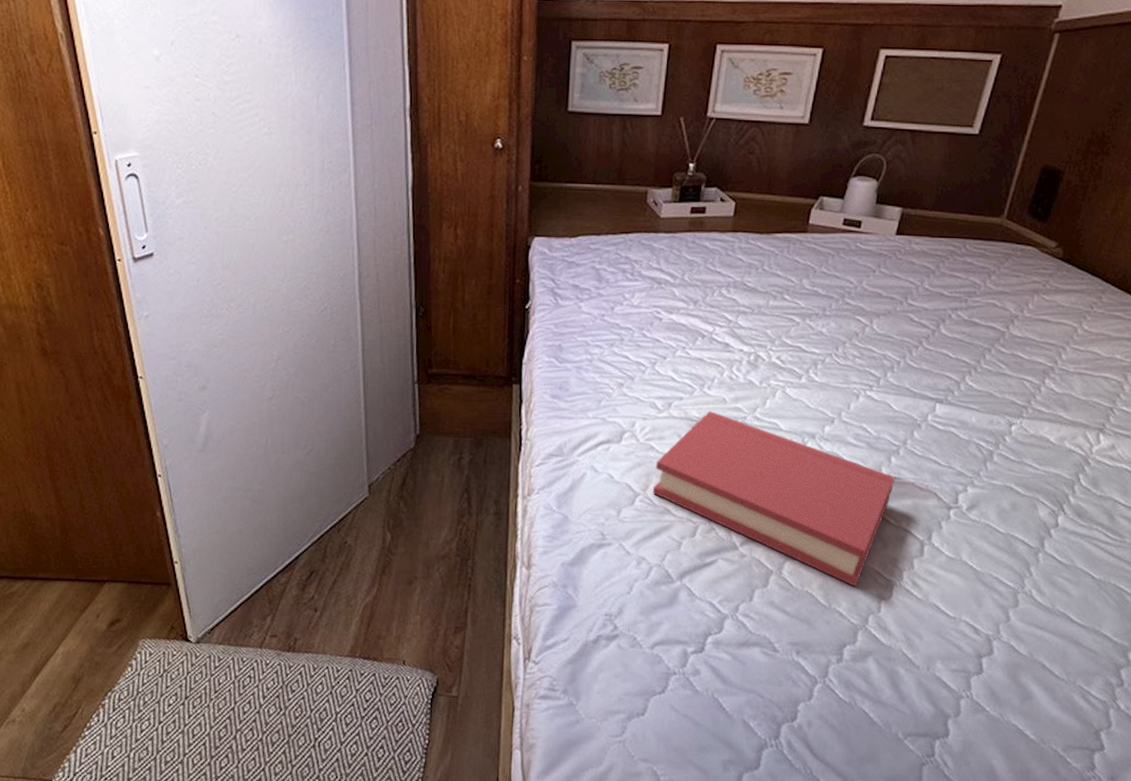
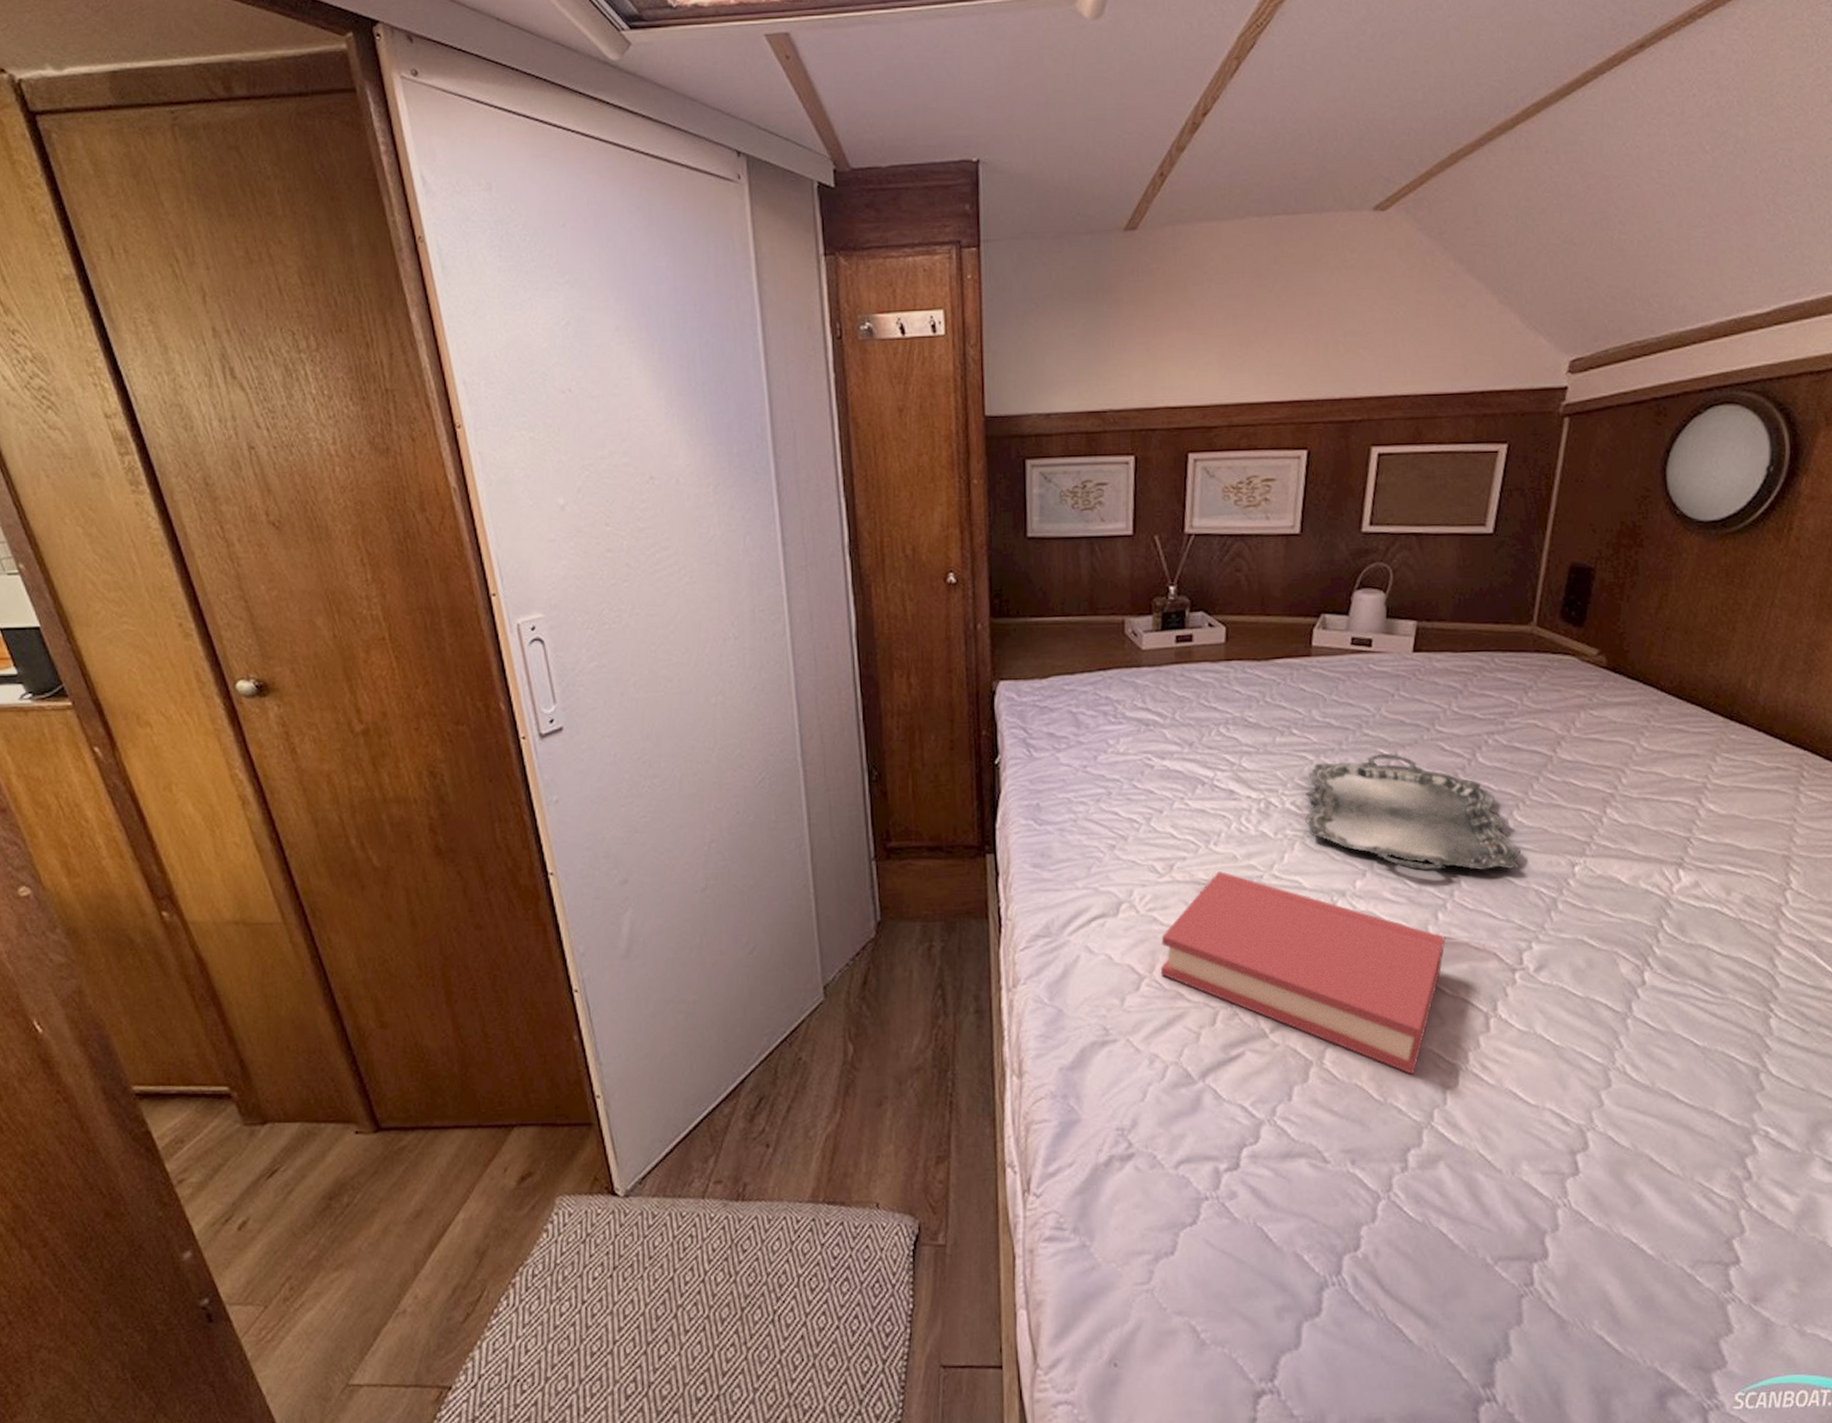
serving tray: none [787,321,968,425] -> present [1304,754,1521,871]

